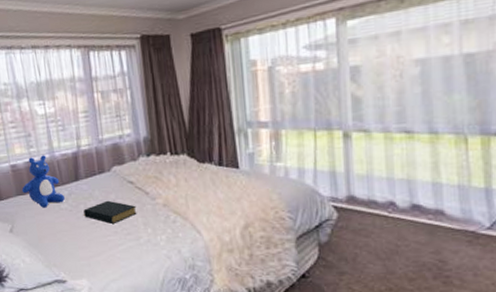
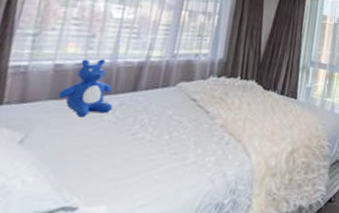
hardback book: present [83,200,137,225] -> none [129,115,193,142]

